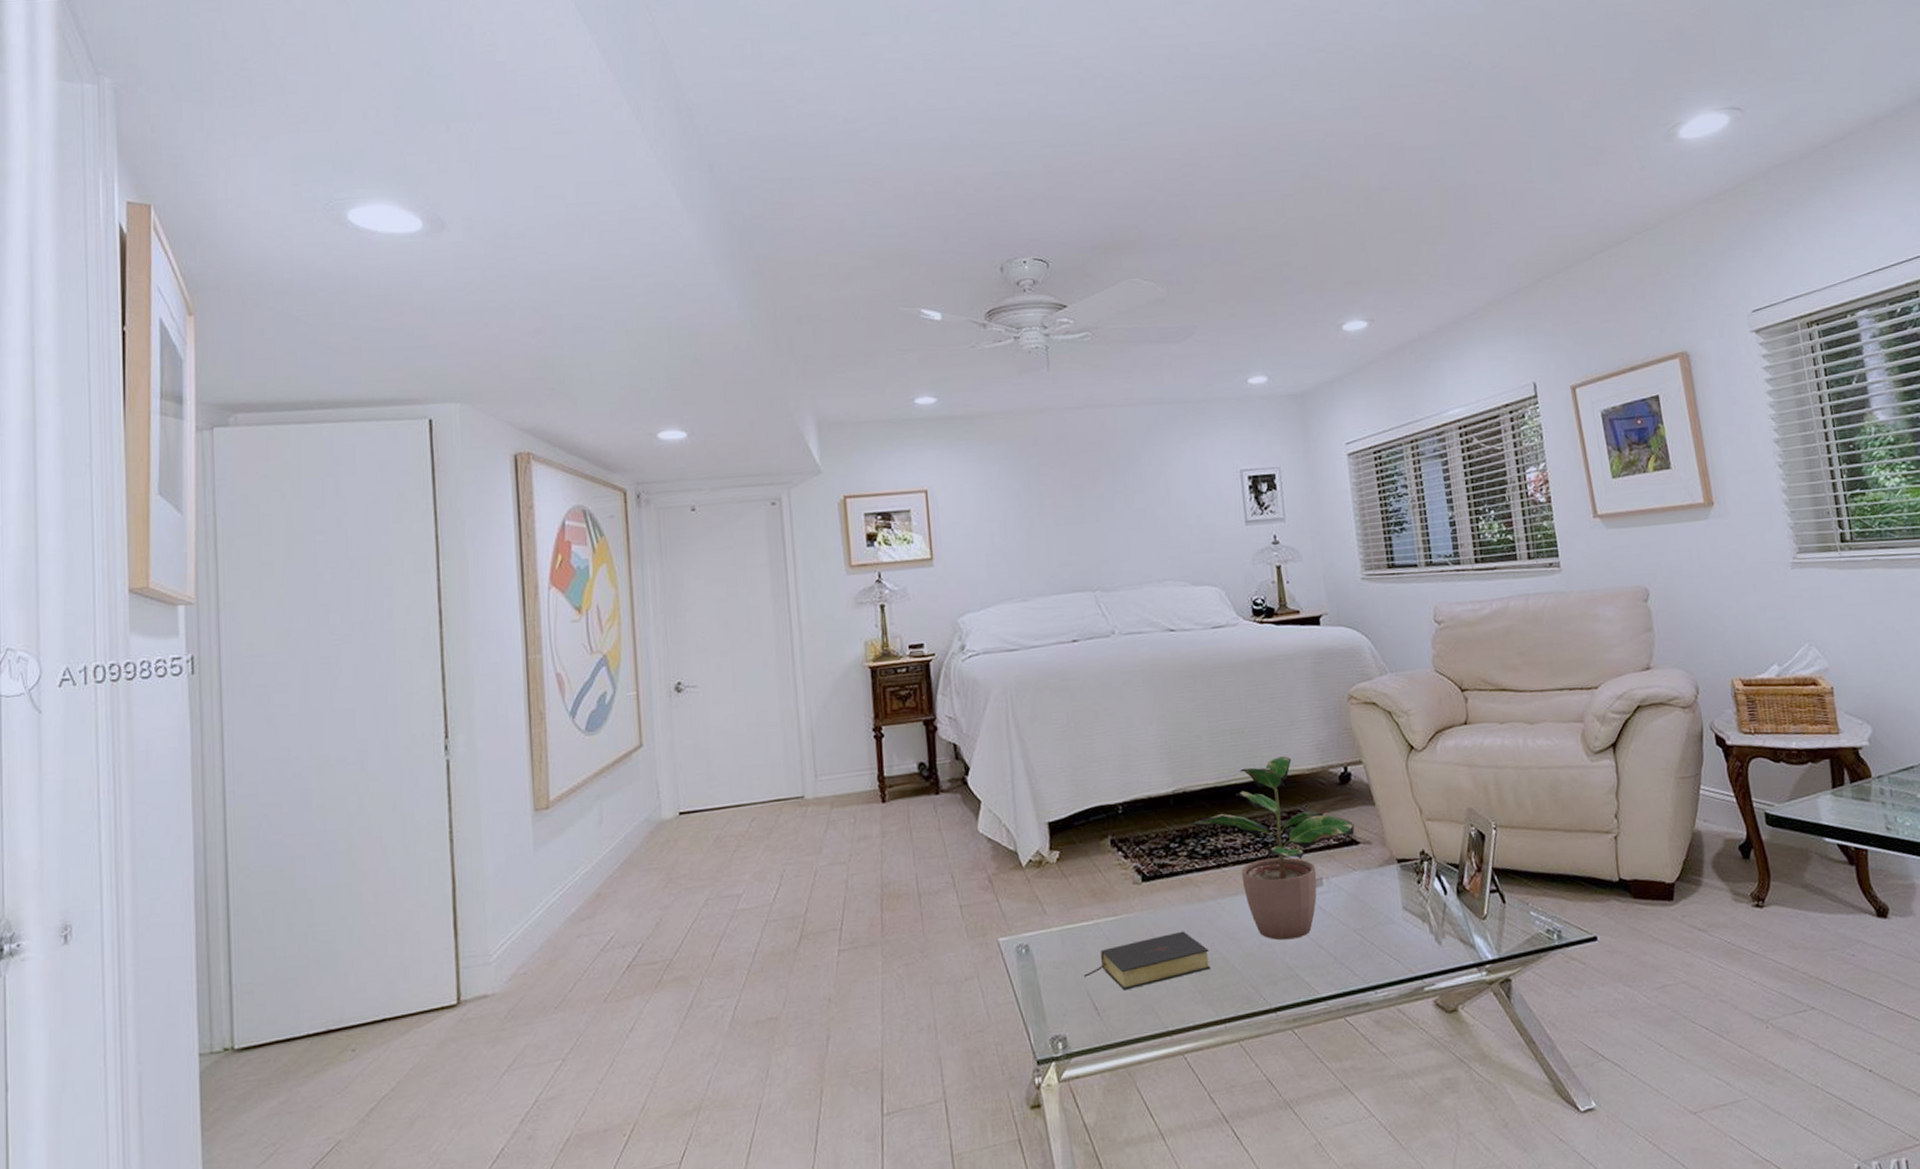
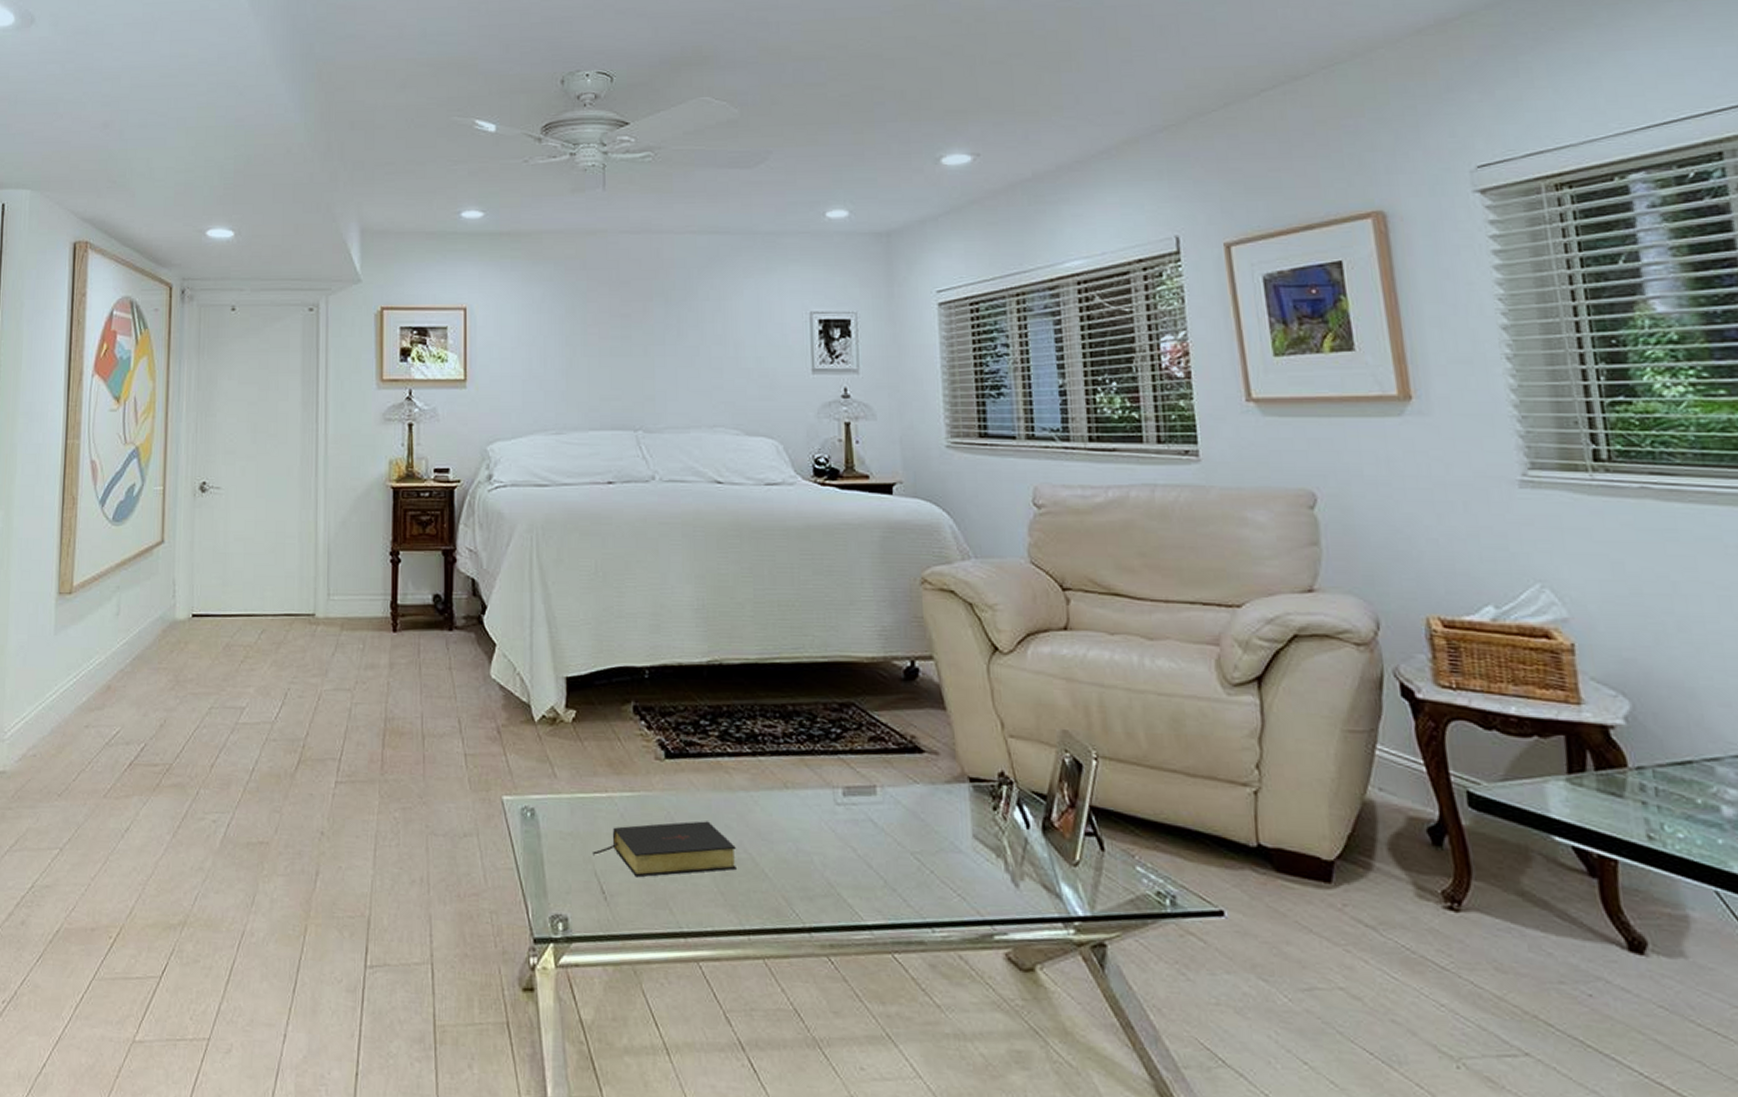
potted plant: present [1192,756,1354,941] -> none [727,639,919,852]

